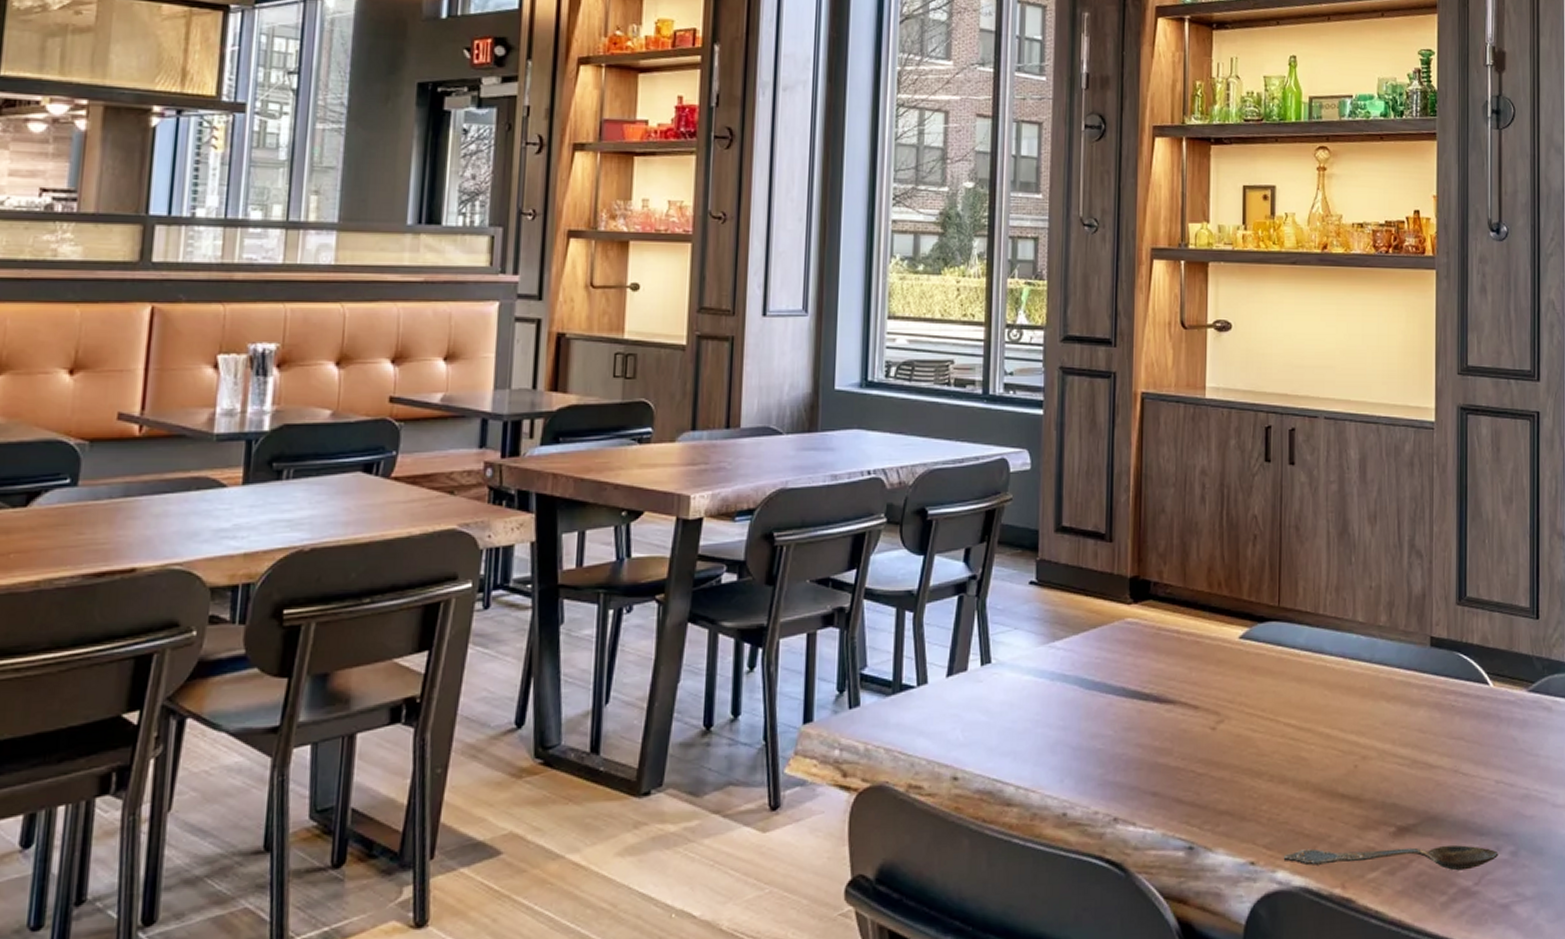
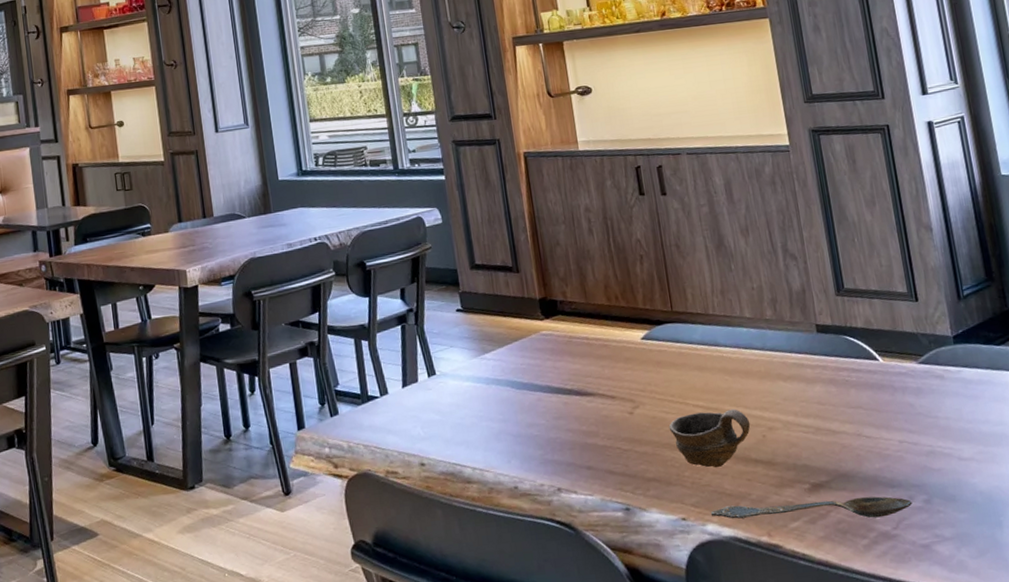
cup: none [1253,731,1343,802] -> present [668,409,751,468]

